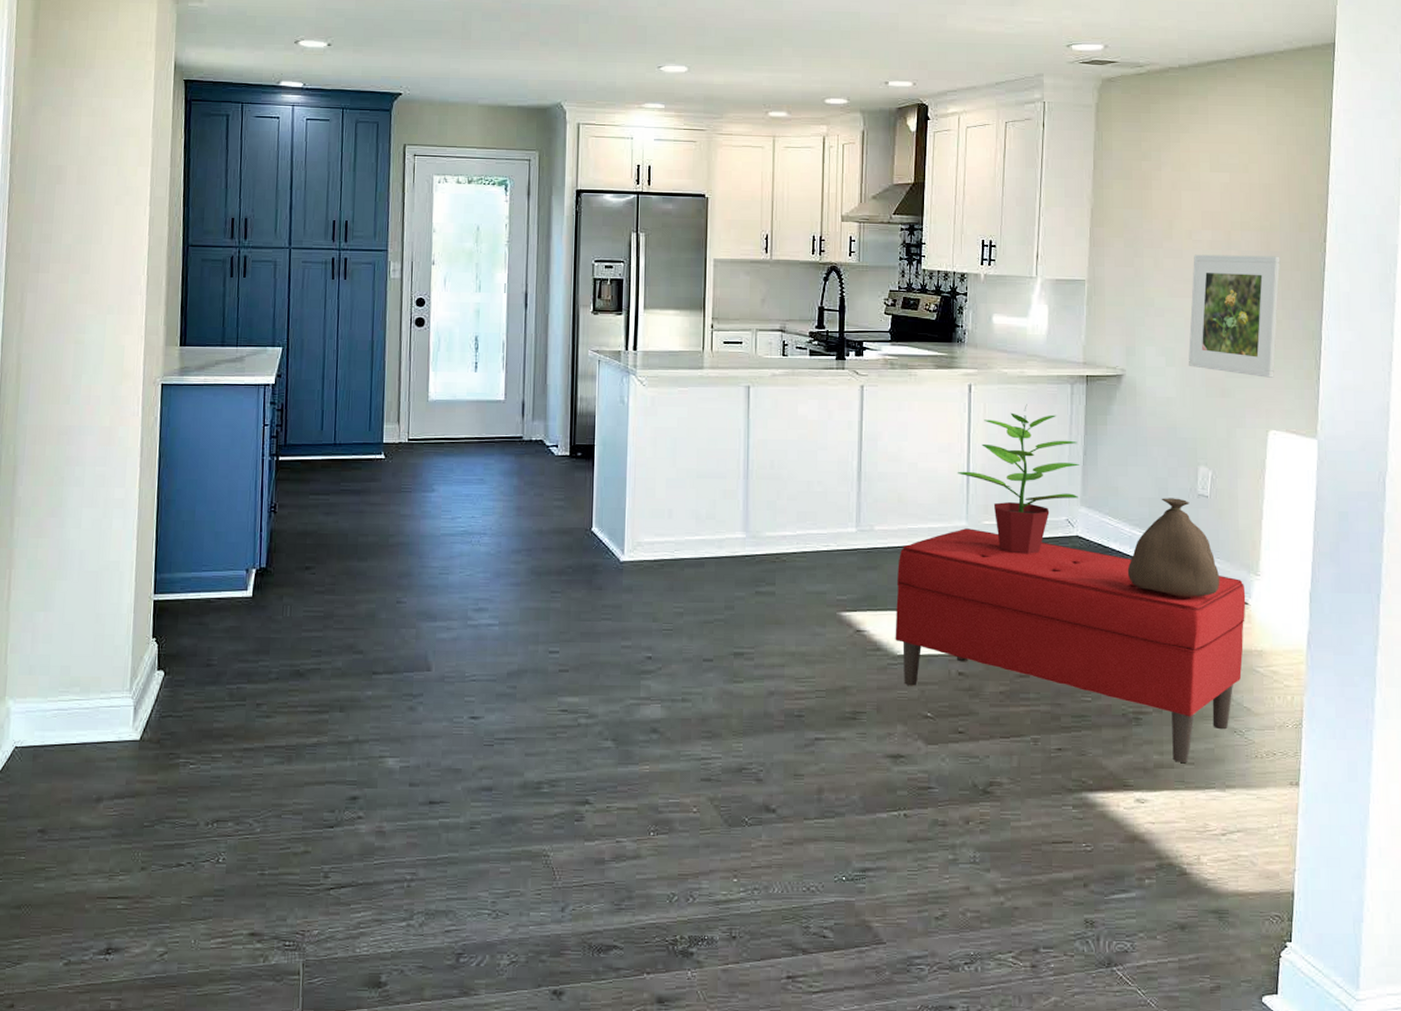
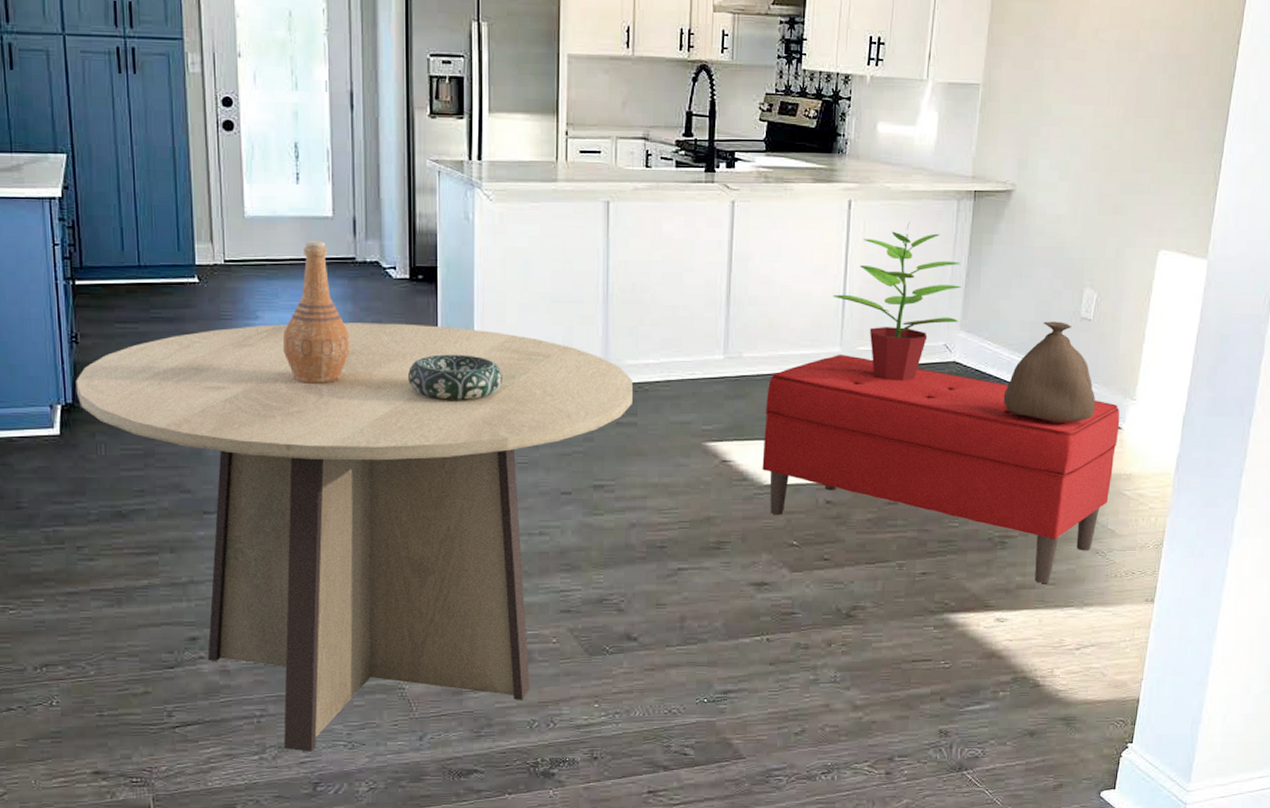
dining table: none [270,495,772,920] -> present [75,323,634,752]
vase: none [454,421,514,552] -> present [282,240,350,384]
decorative bowl: none [564,525,650,569] -> present [407,354,502,400]
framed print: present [1188,254,1281,378] -> none [1082,56,1190,194]

